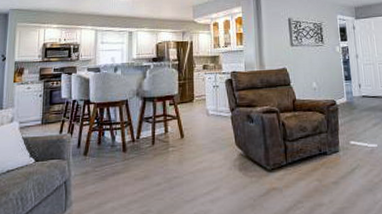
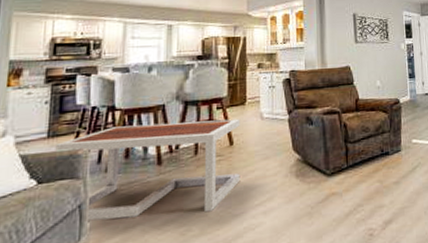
coffee table: none [47,114,191,196] -> present [55,118,241,222]

